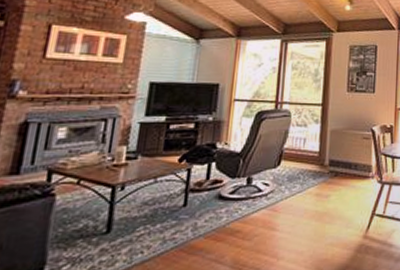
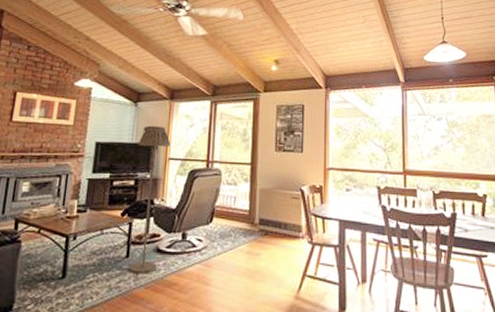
floor lamp: none [187,64,237,224] -> present [129,125,171,274]

